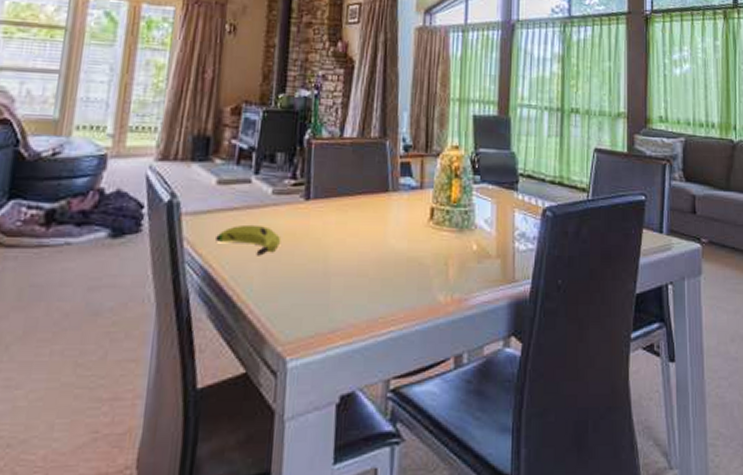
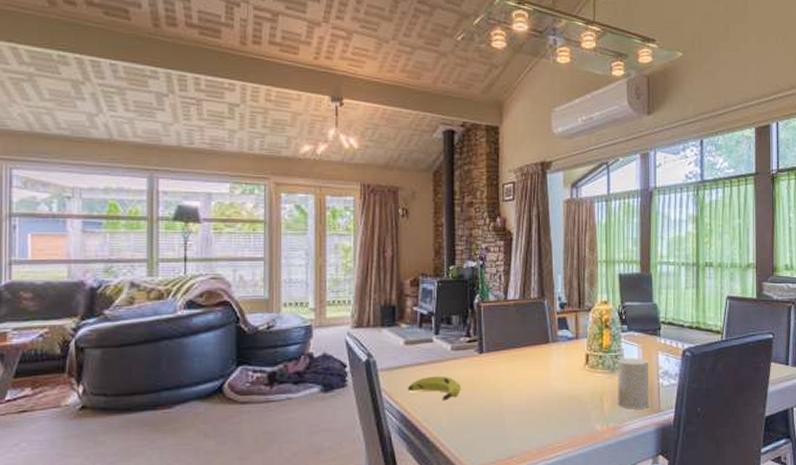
cup: none [465,215,503,278] -> present [618,358,649,409]

